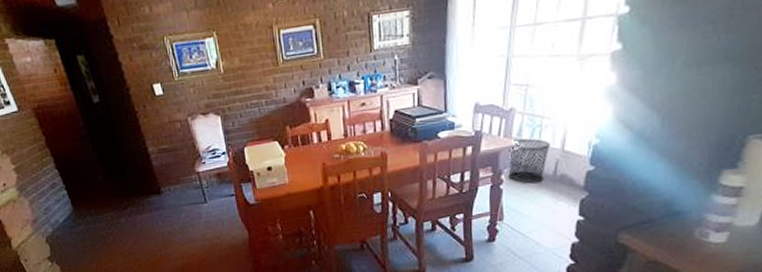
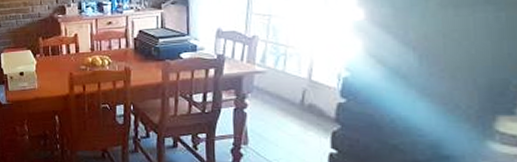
waste bin: present [508,138,550,184] -> none [252,66,296,110]

